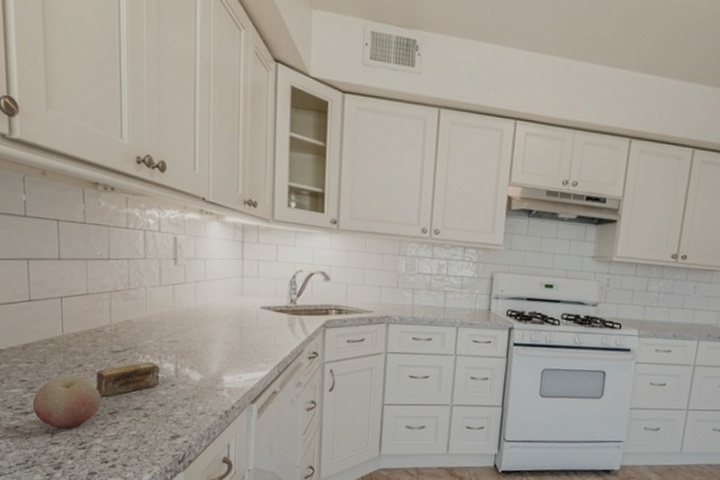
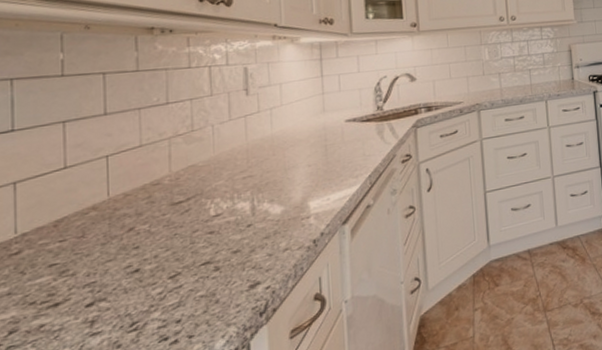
fruit: present [32,376,101,428] -> none [65,243,159,313]
soap bar: present [96,361,160,397] -> none [151,204,233,260]

